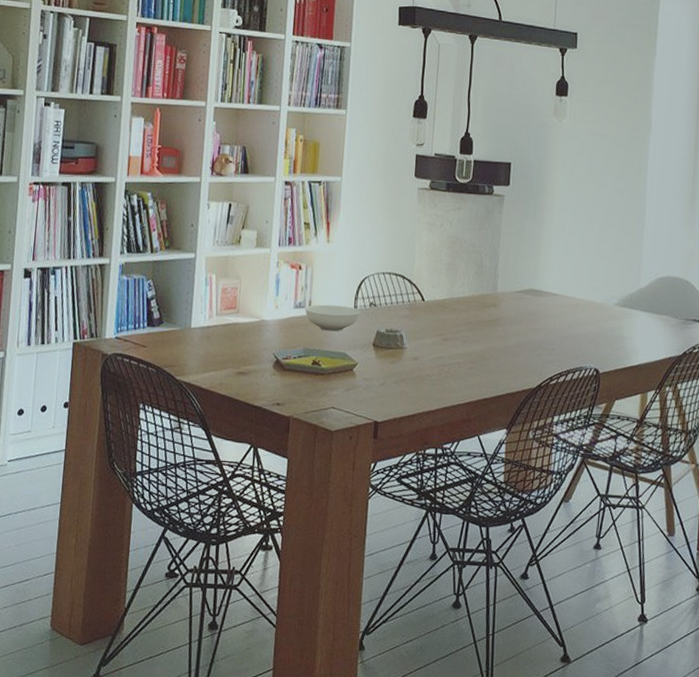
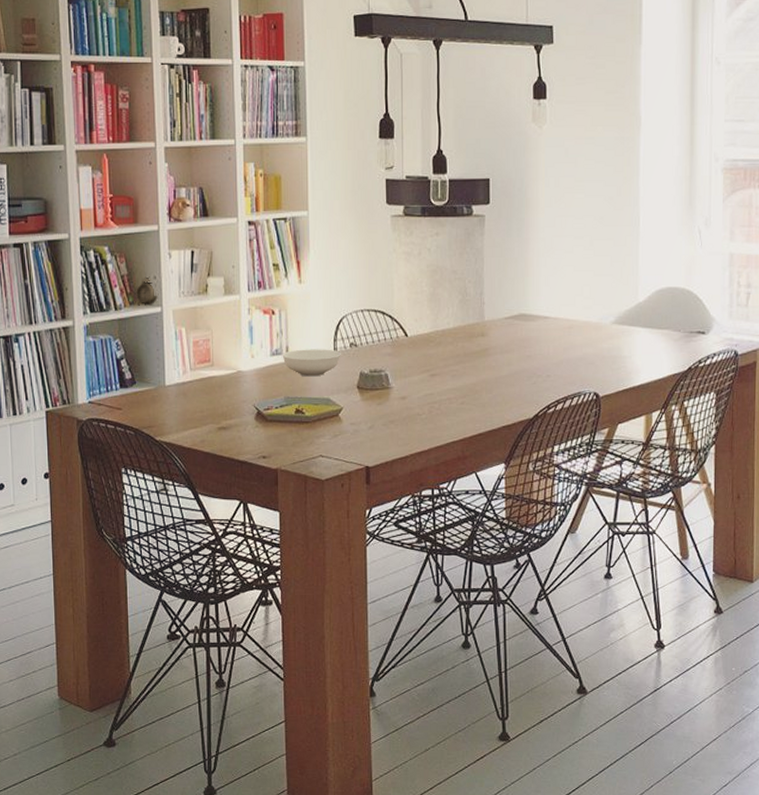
alarm clock: none [172,224,194,251] -> present [136,276,159,306]

